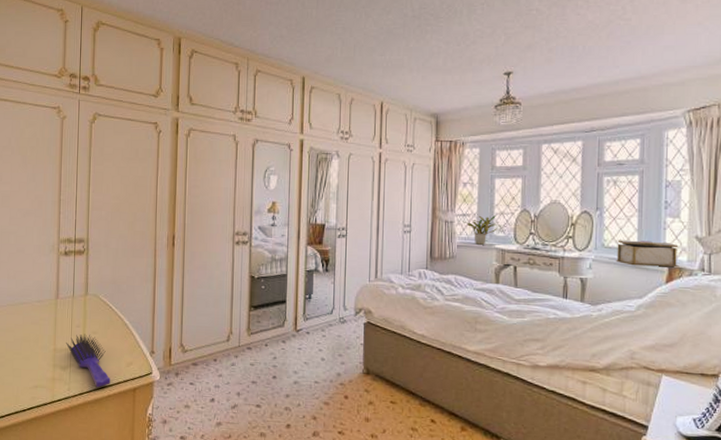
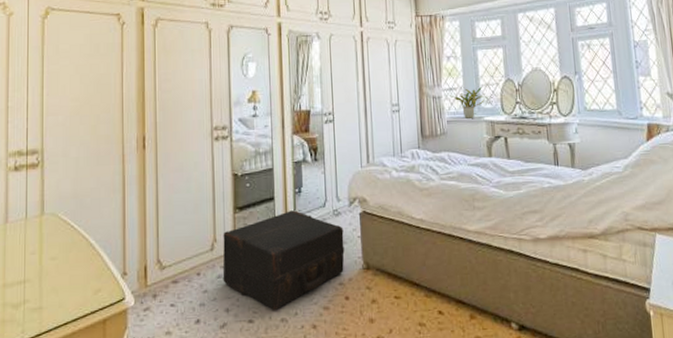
hairbrush: present [65,334,110,388] -> none [17,261,74,325]
suitcase: none [236,314,348,399] -> present [222,210,345,310]
decorative box: present [615,240,679,268] -> none [598,101,656,127]

